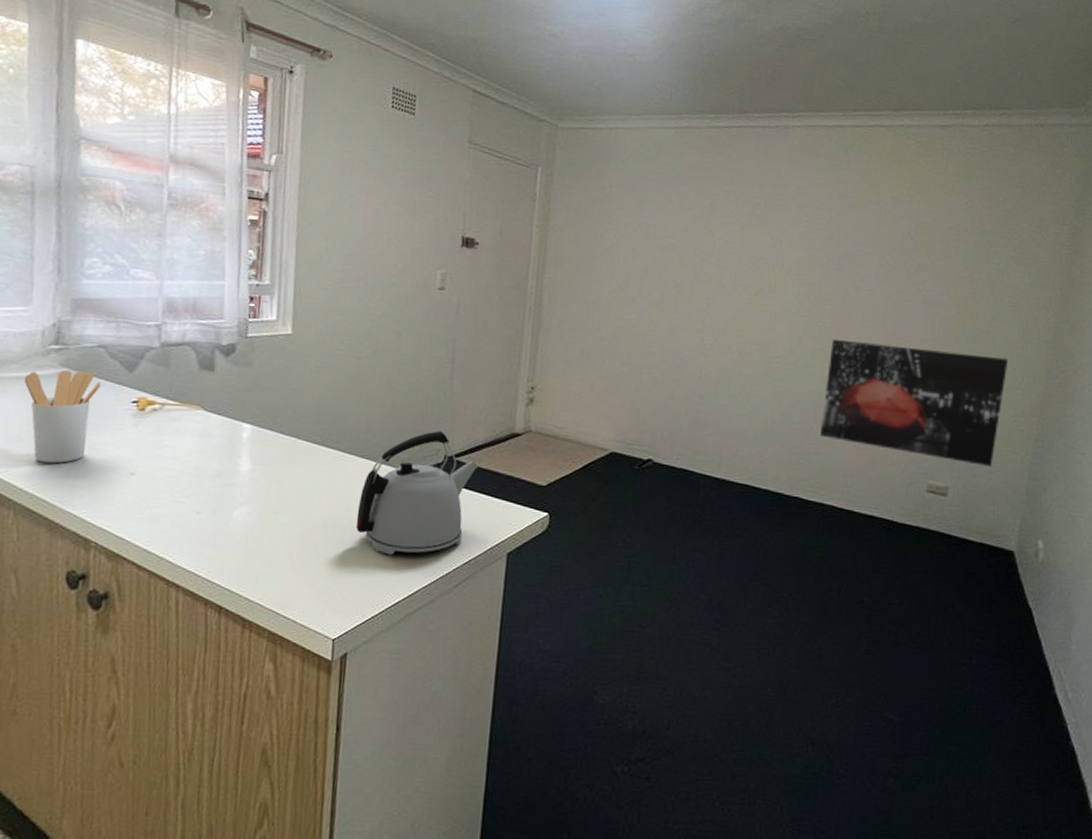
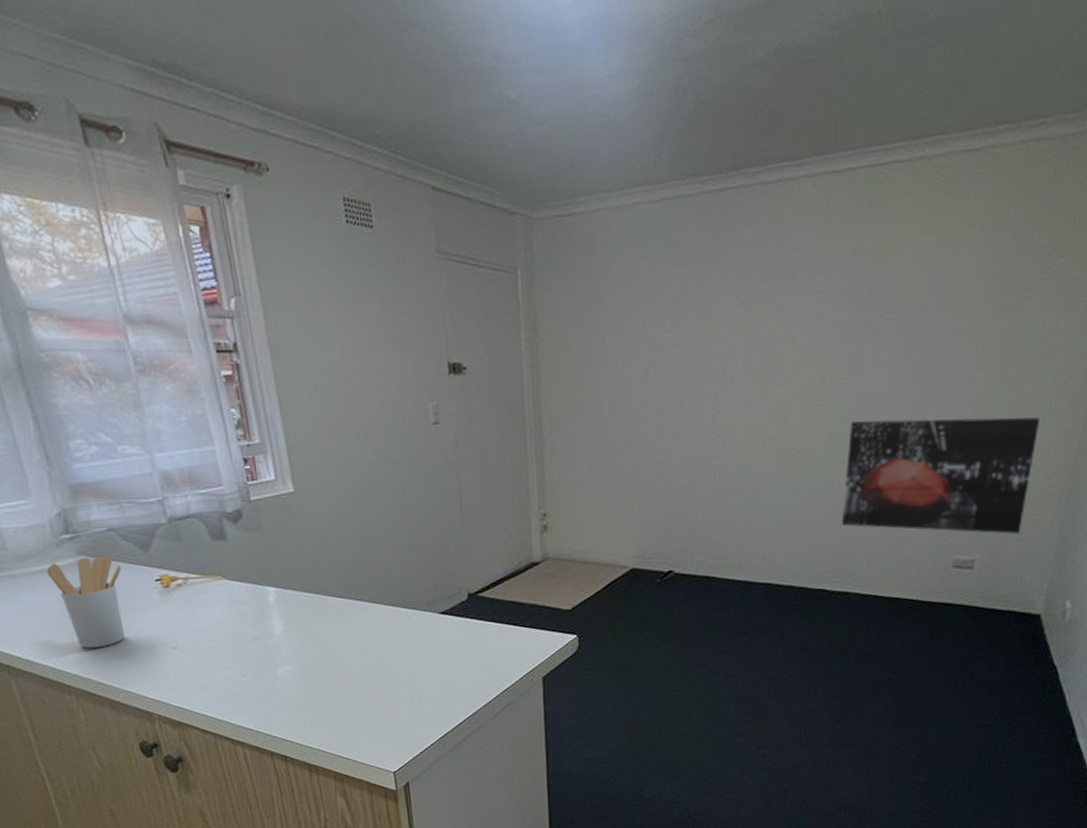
kettle: present [355,431,479,555] -> none [393,570,503,692]

